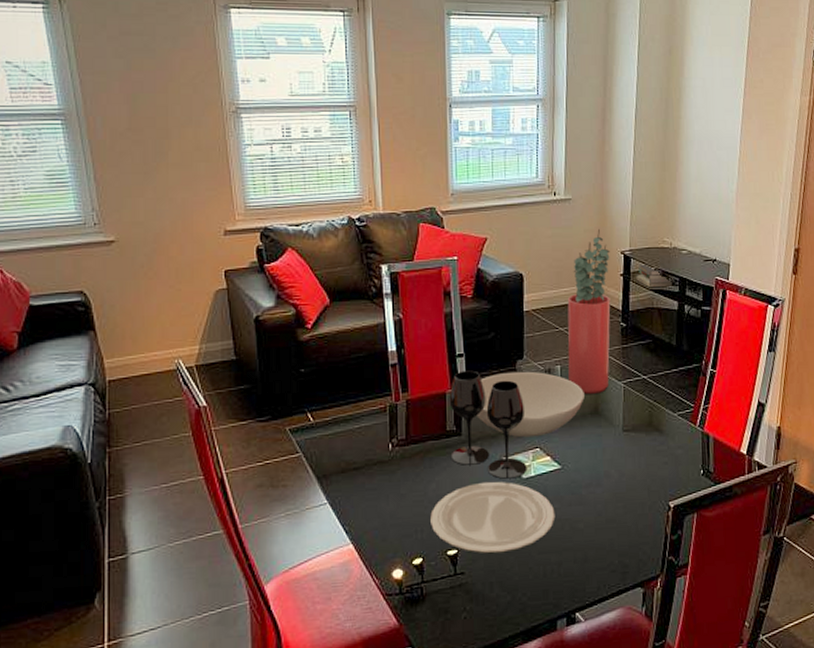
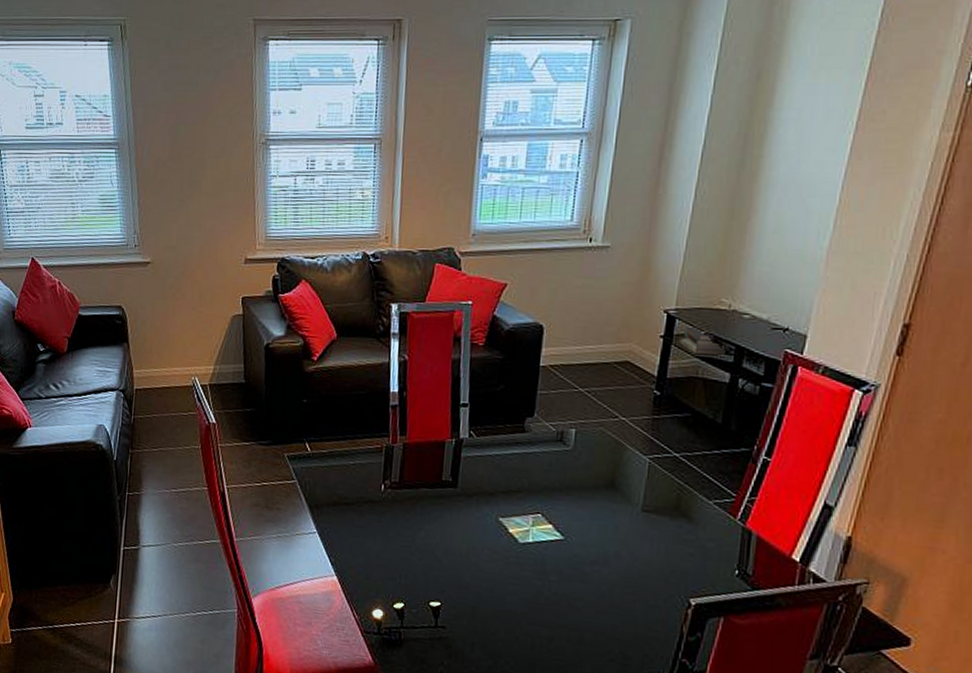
plate: present [430,481,556,554] -> none [416,539,552,616]
wine glass: present [449,370,527,479] -> none [443,421,530,541]
bowl: present [476,371,584,438] -> none [475,429,600,502]
vase: present [567,229,611,394] -> none [583,283,650,466]

